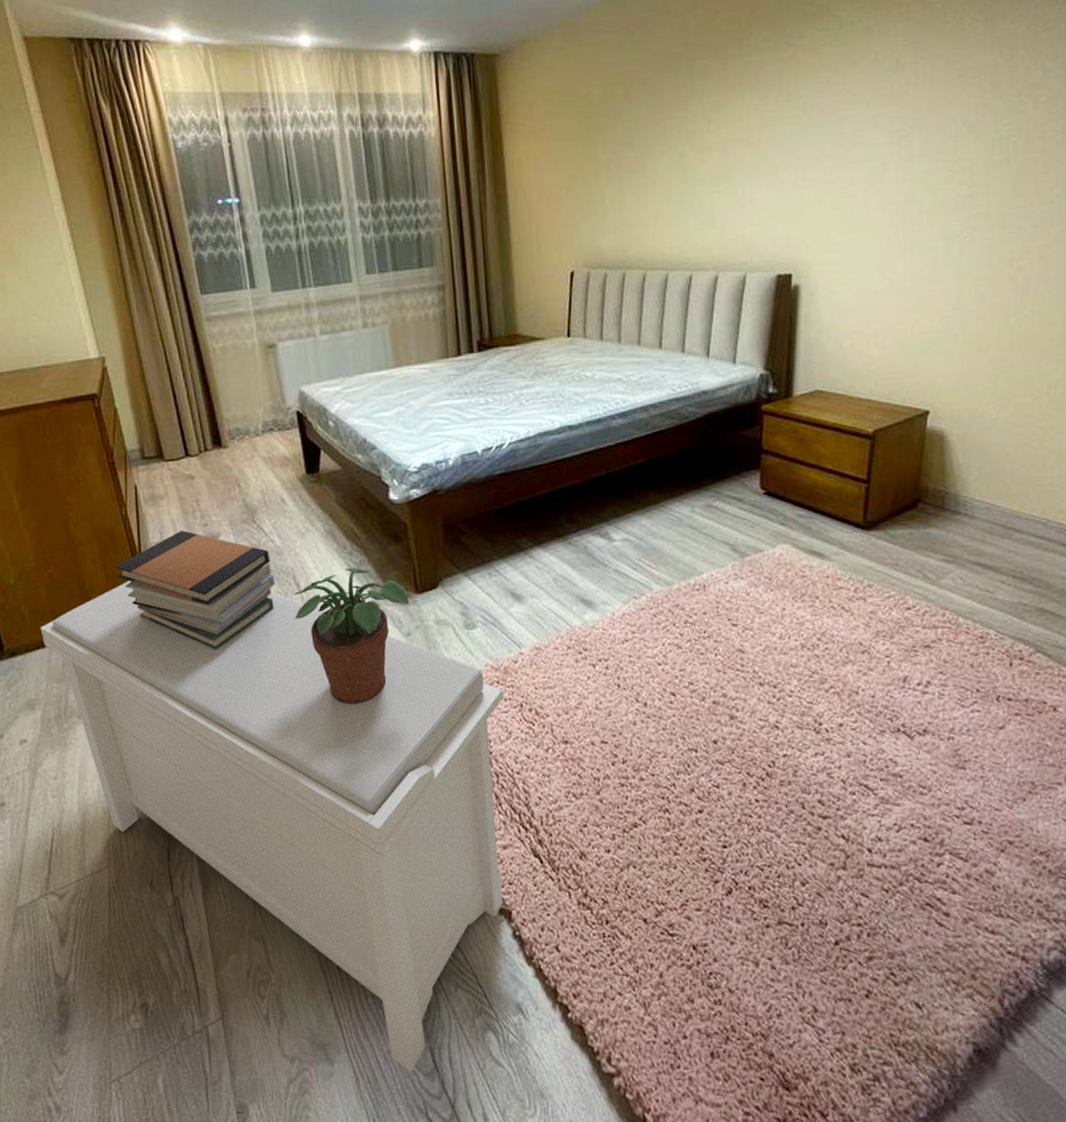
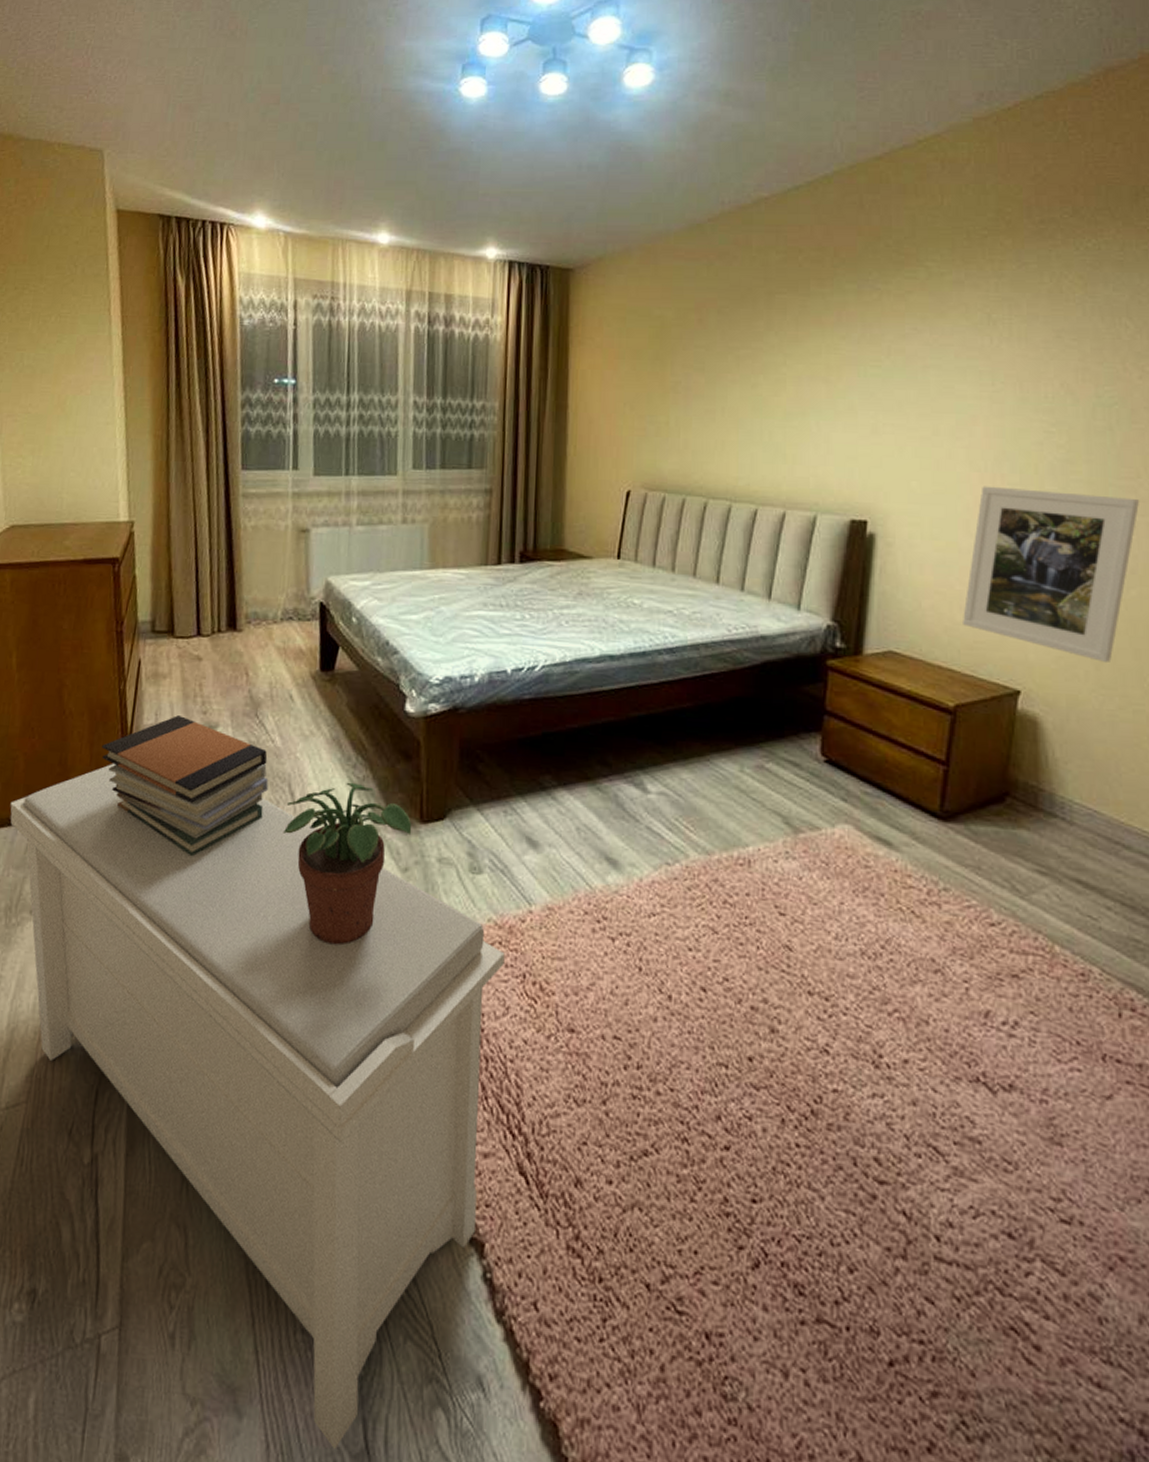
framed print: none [879,225,1033,377] -> present [963,486,1140,662]

